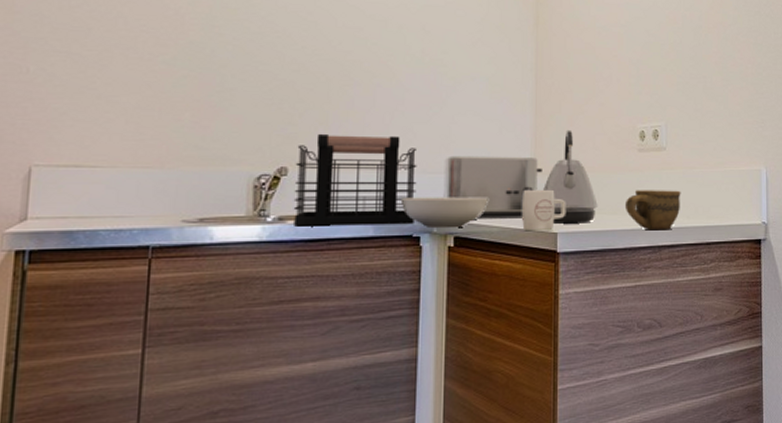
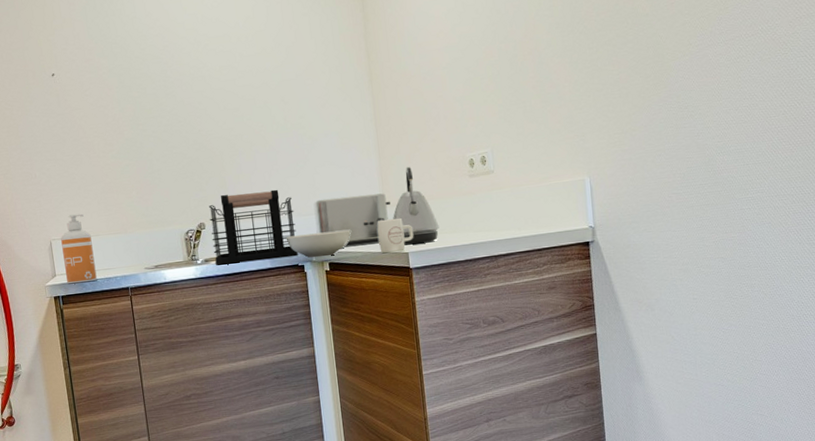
soap dispenser: none [45,133,103,234] -> present [61,213,97,284]
cup: present [624,190,681,231] -> none [462,206,512,244]

